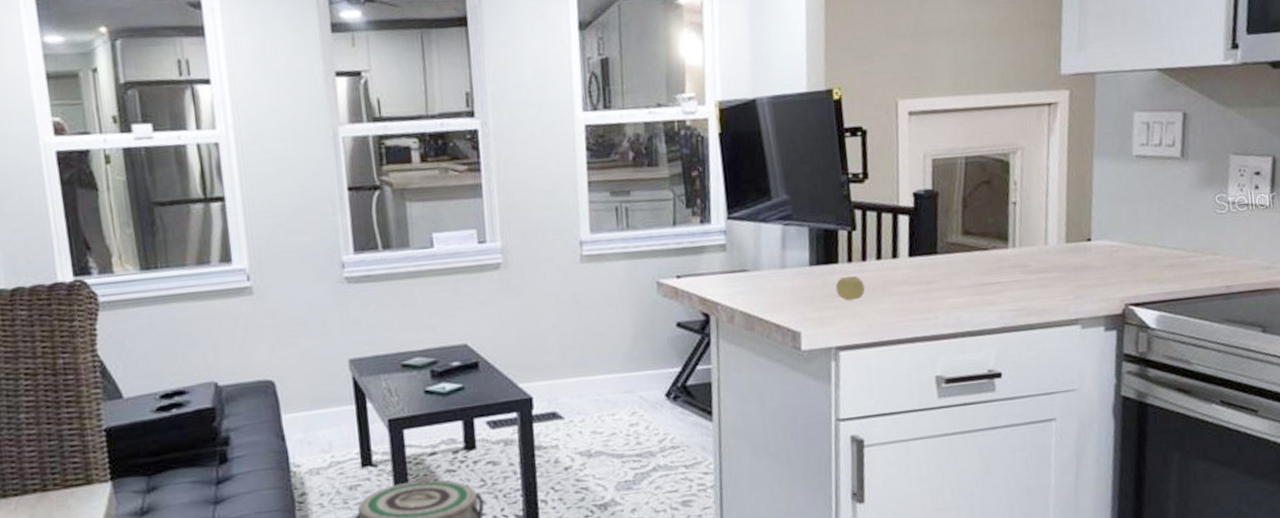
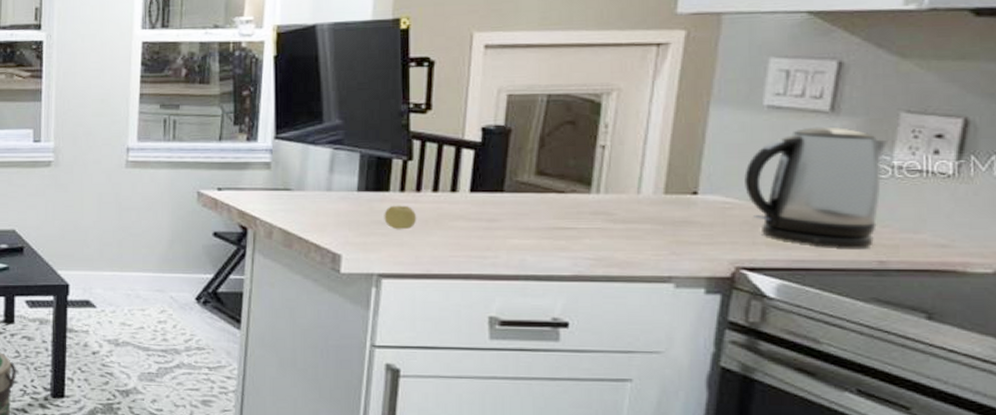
kettle: none [1124,171,1223,278] -> present [744,126,887,248]

